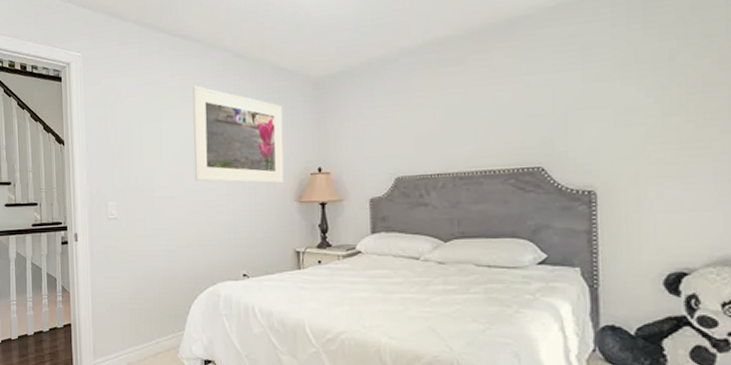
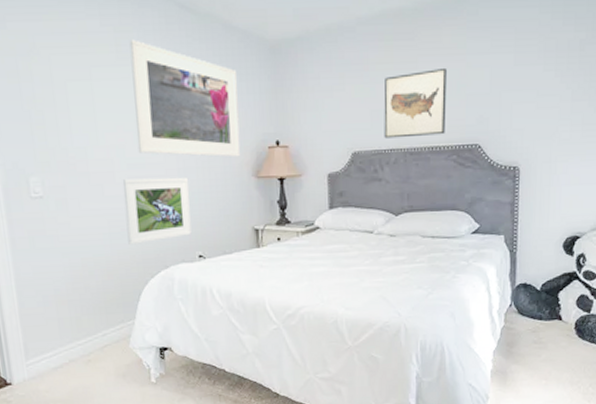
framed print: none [180,202,237,262] -> present [122,177,192,245]
wall art: none [429,90,501,163] -> present [384,67,447,139]

